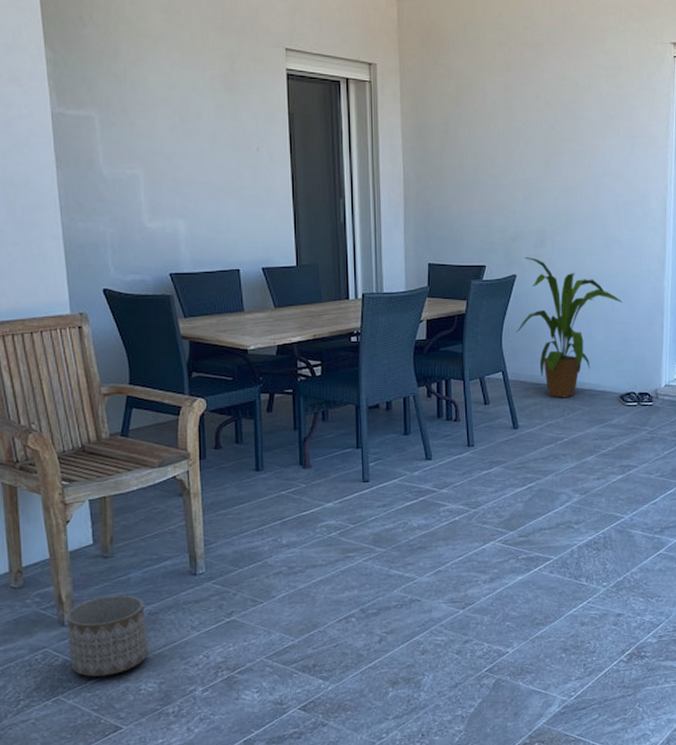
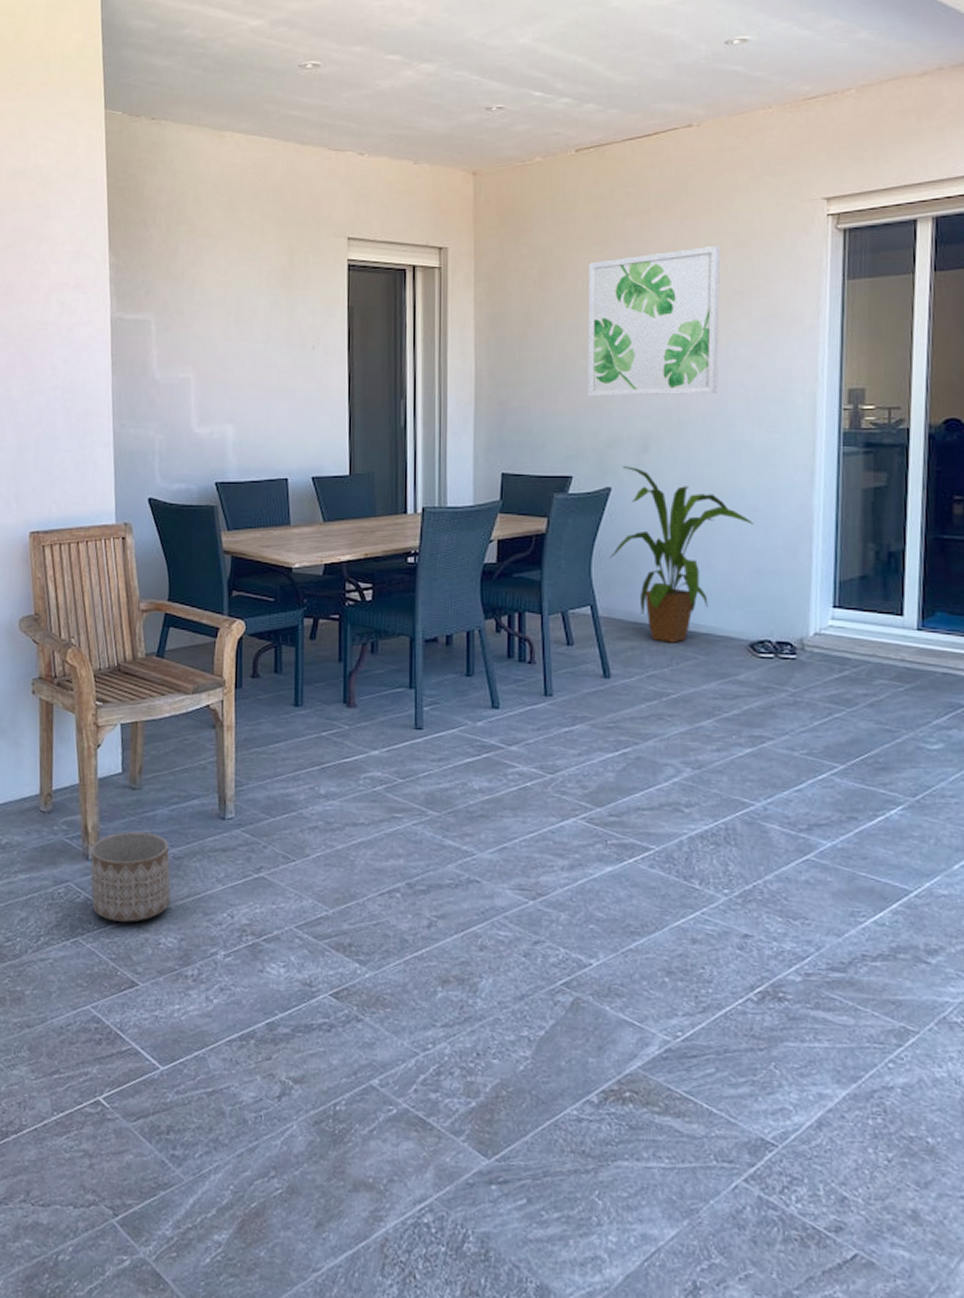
wall art: none [495,76,597,199] -> present [587,245,721,397]

